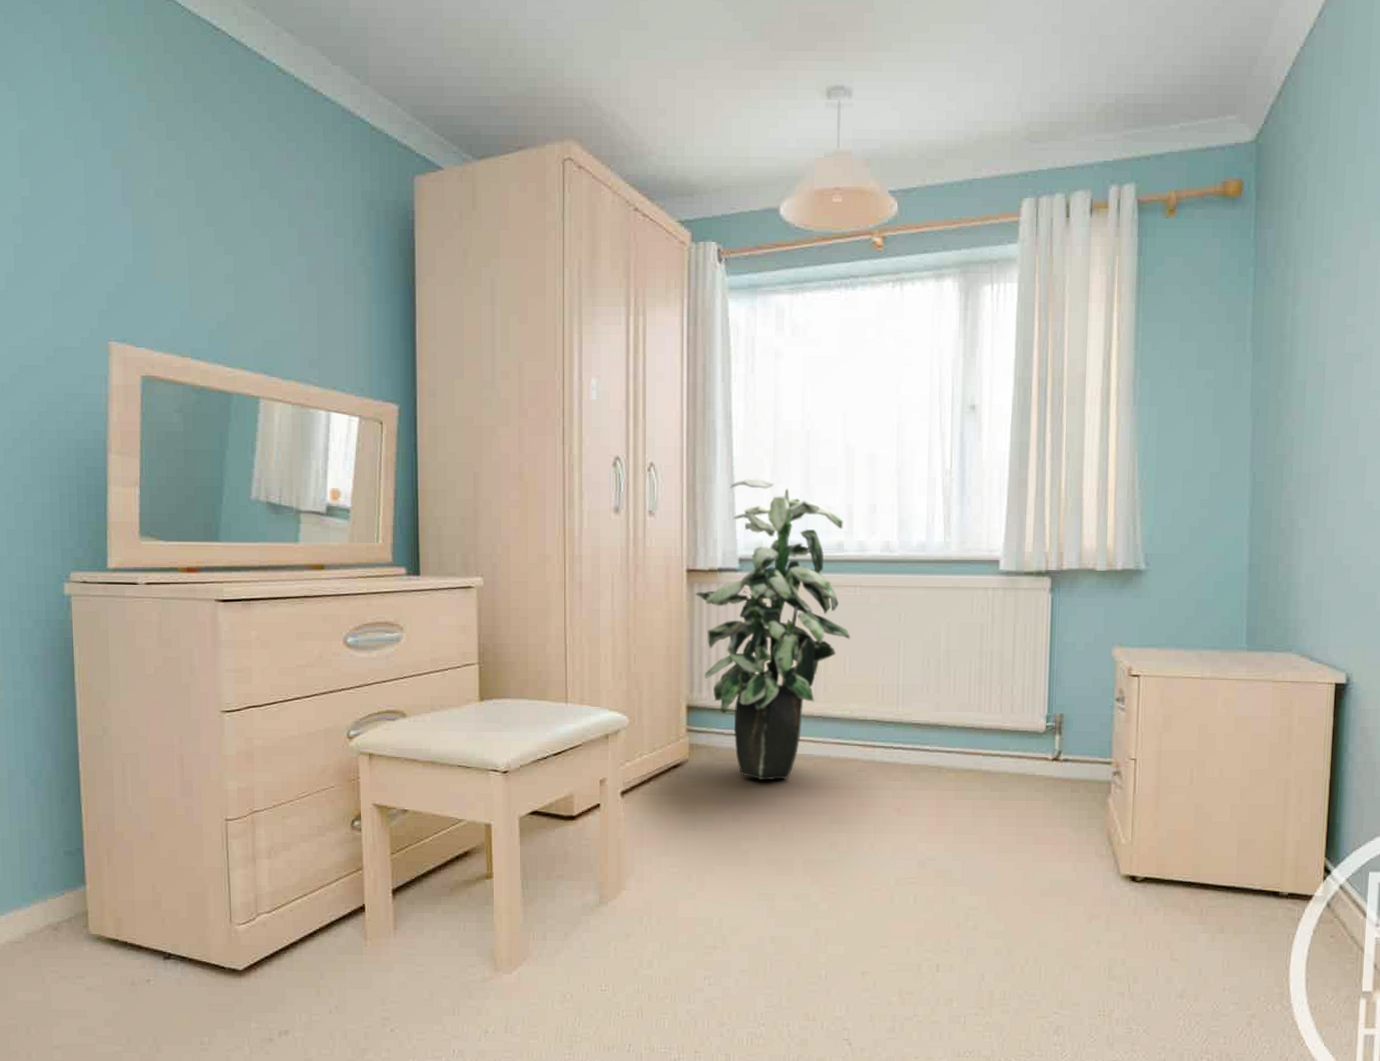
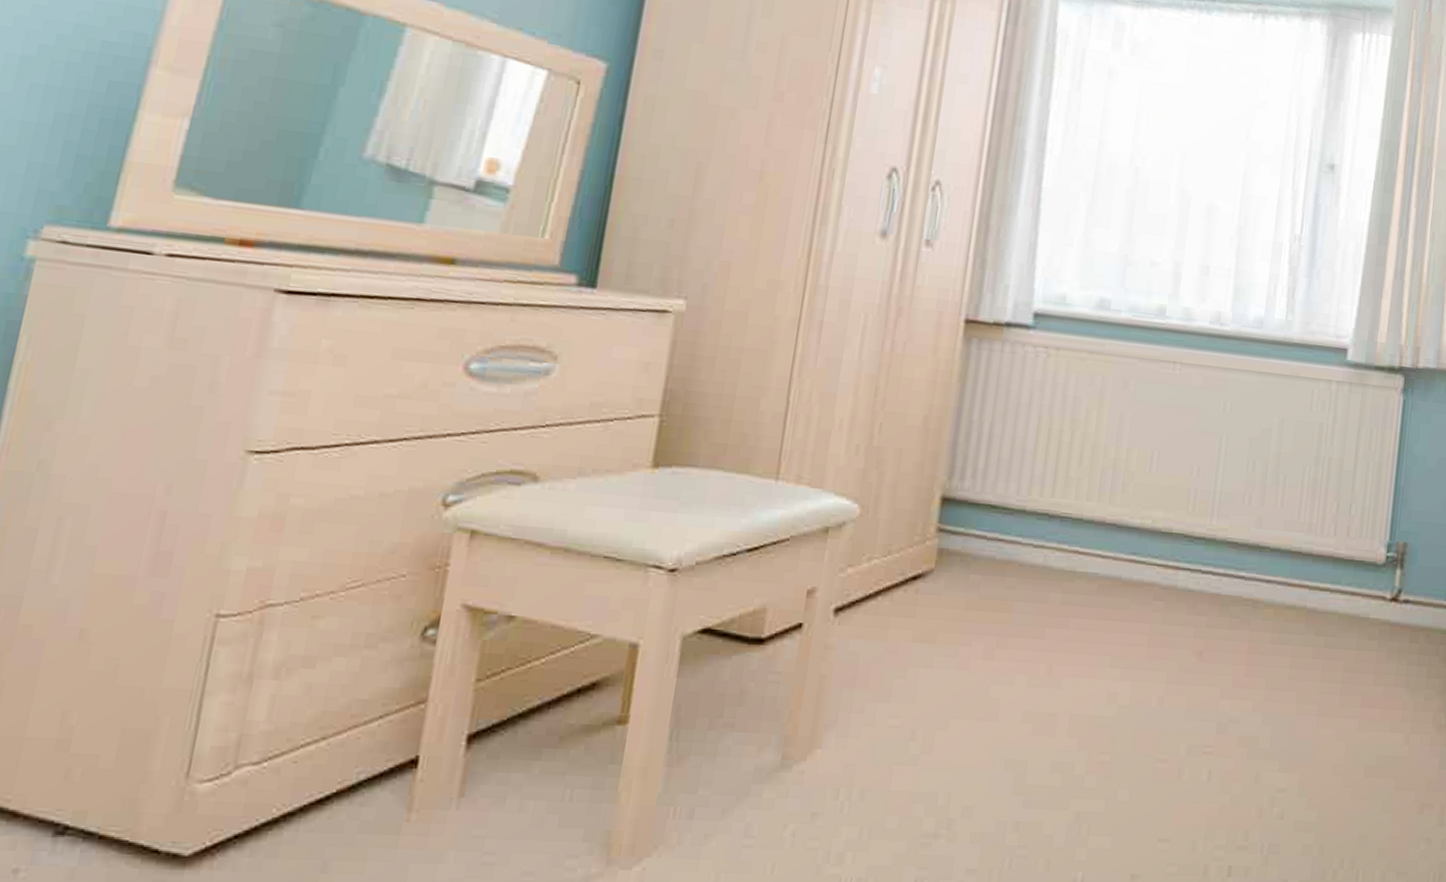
indoor plant: present [695,478,850,780] -> none [969,215,1169,605]

